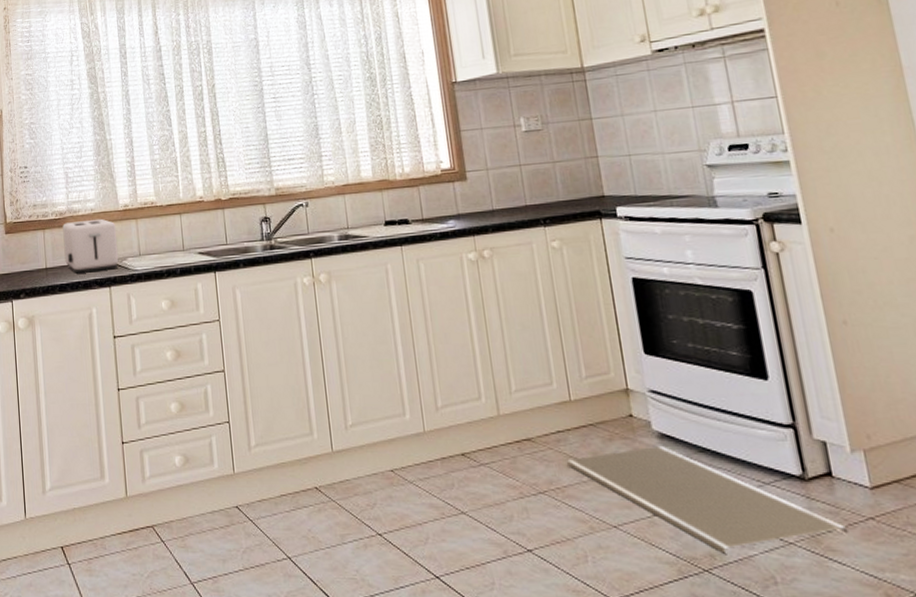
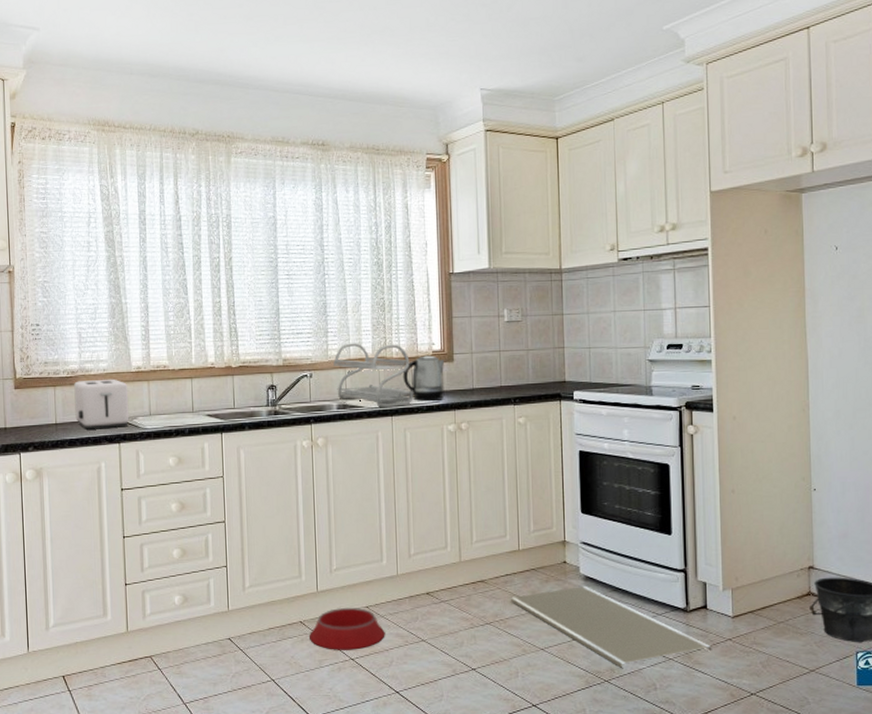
pet bowl: none [327,472,417,523] -> present [310,608,385,650]
dish rack: none [330,164,424,236] -> present [333,343,413,407]
kettle: none [409,175,459,227] -> present [402,355,445,401]

